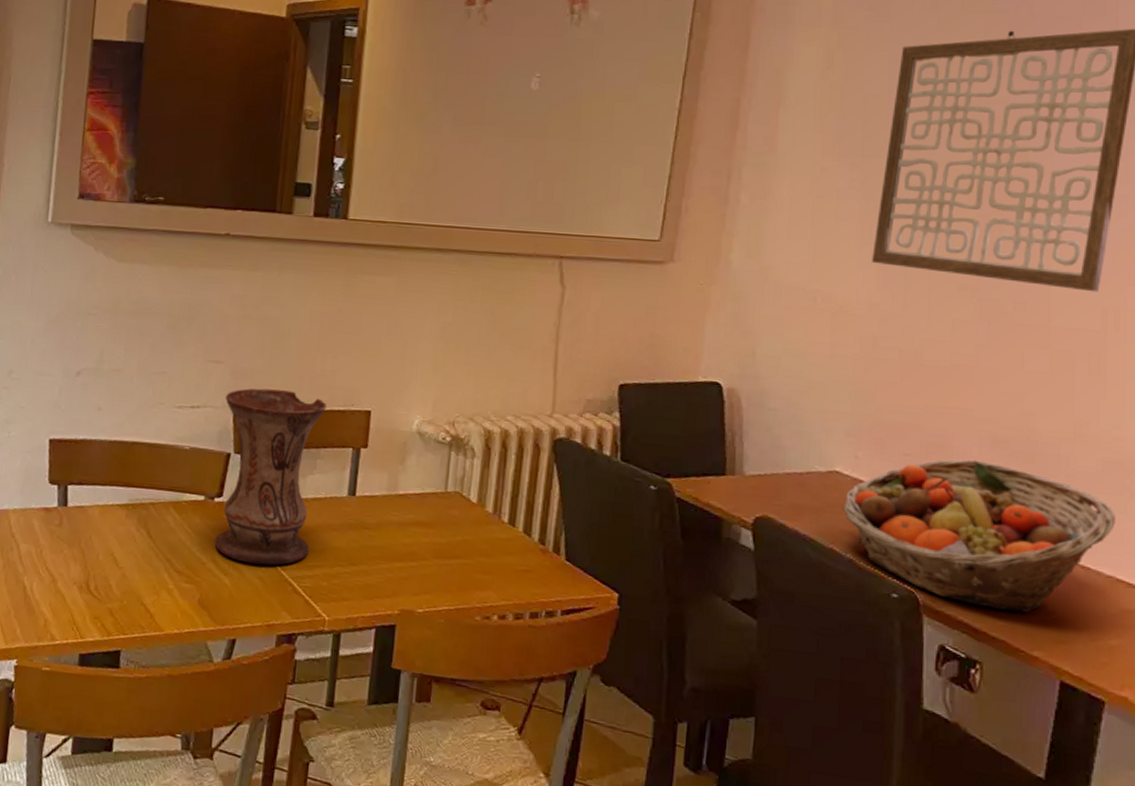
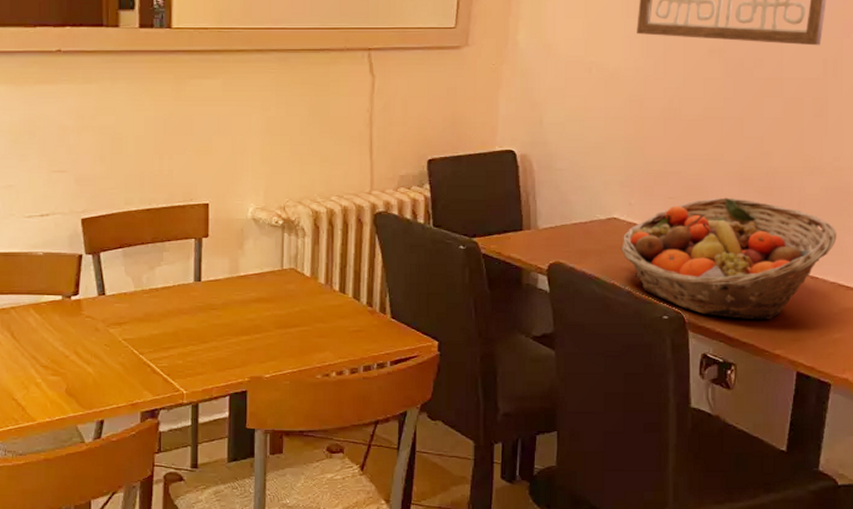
vase: present [215,388,326,565] -> none [71,192,167,352]

